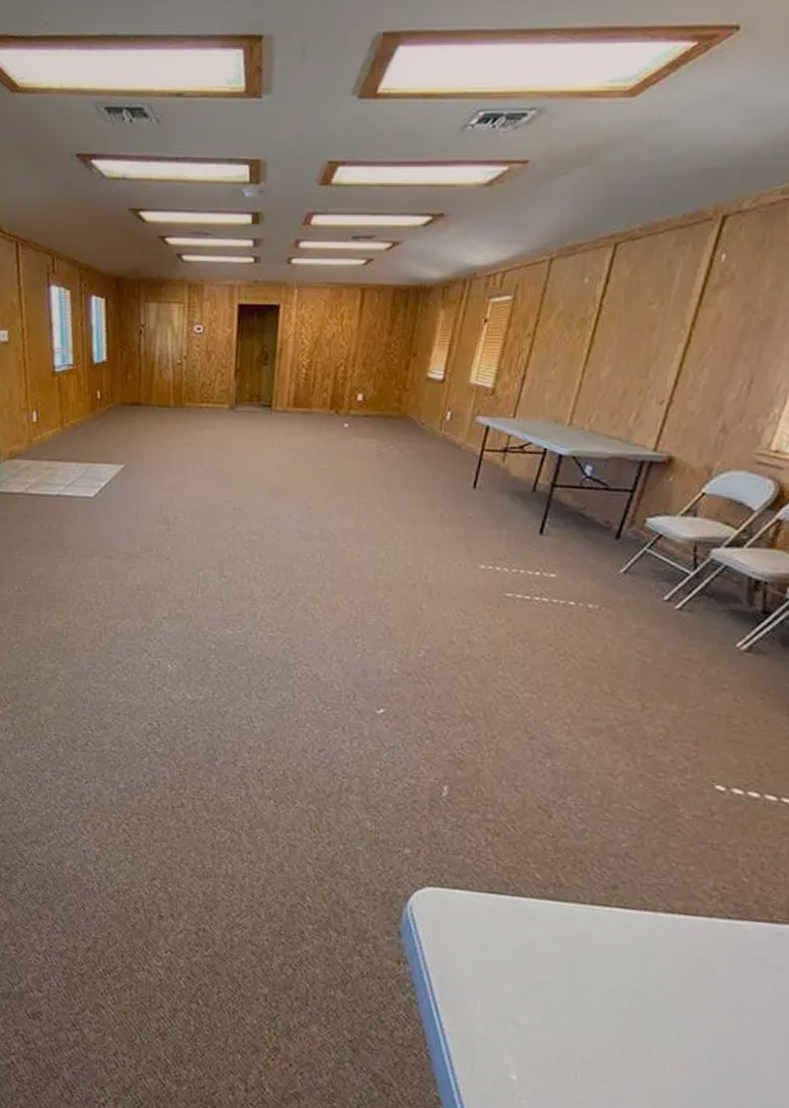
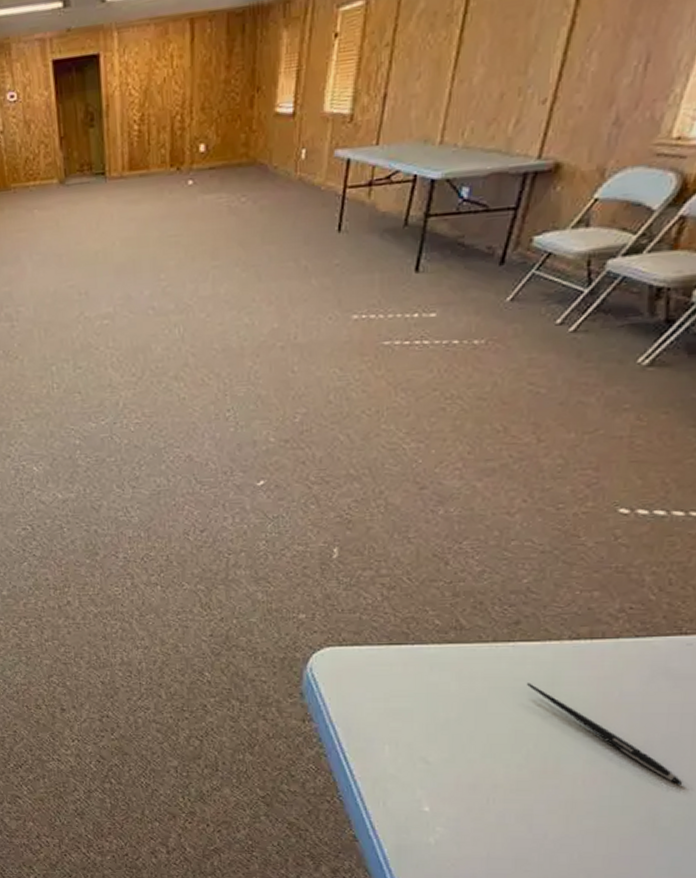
pen: none [620,952,772,1085] -> present [526,683,683,785]

